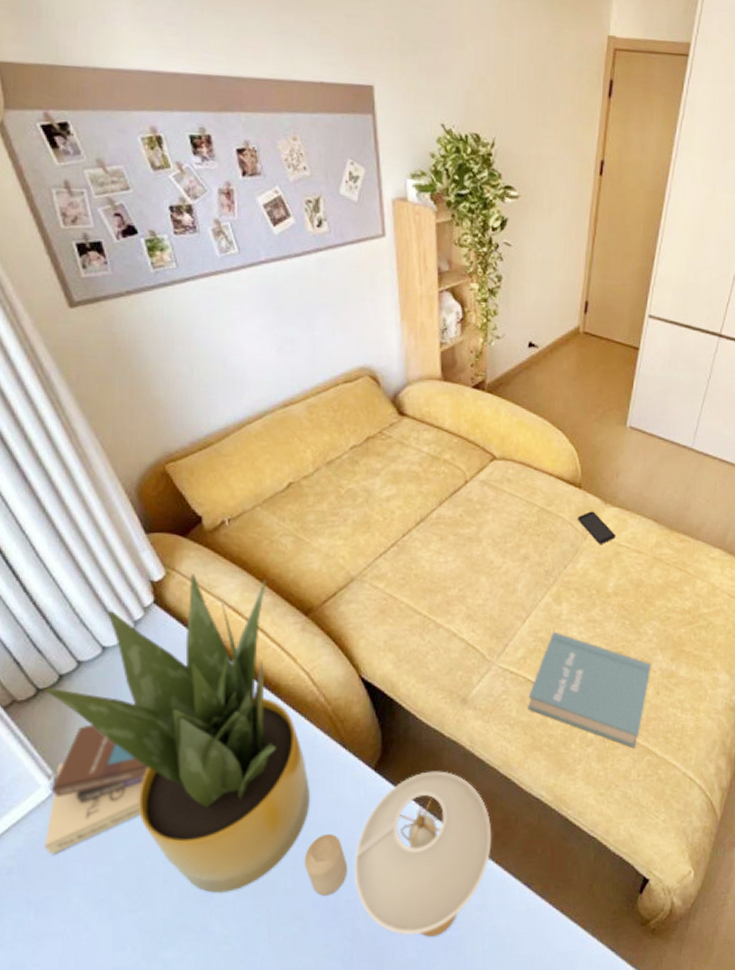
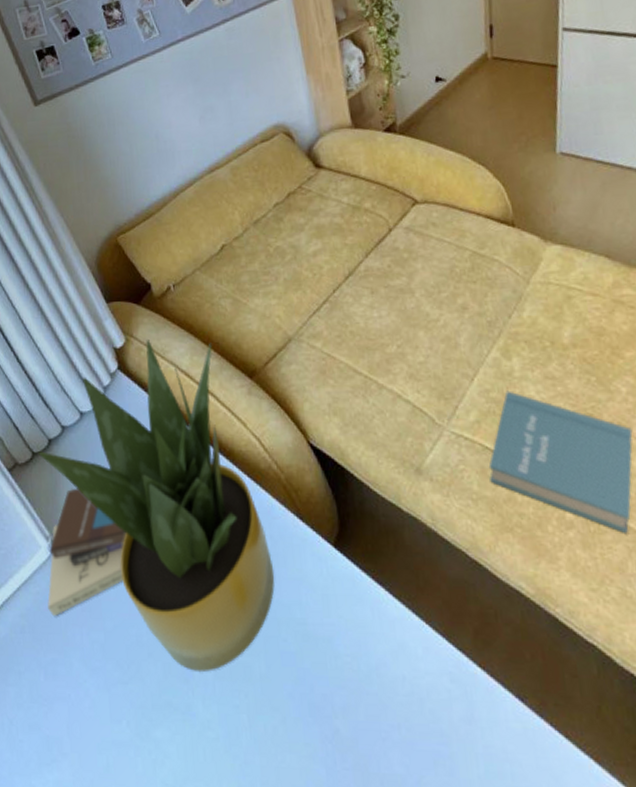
candle: present [304,834,348,896] -> none [275,616,320,686]
table lamp: present [354,771,492,938] -> none [325,551,471,751]
mobile phone: present [578,511,615,544] -> none [516,251,563,288]

